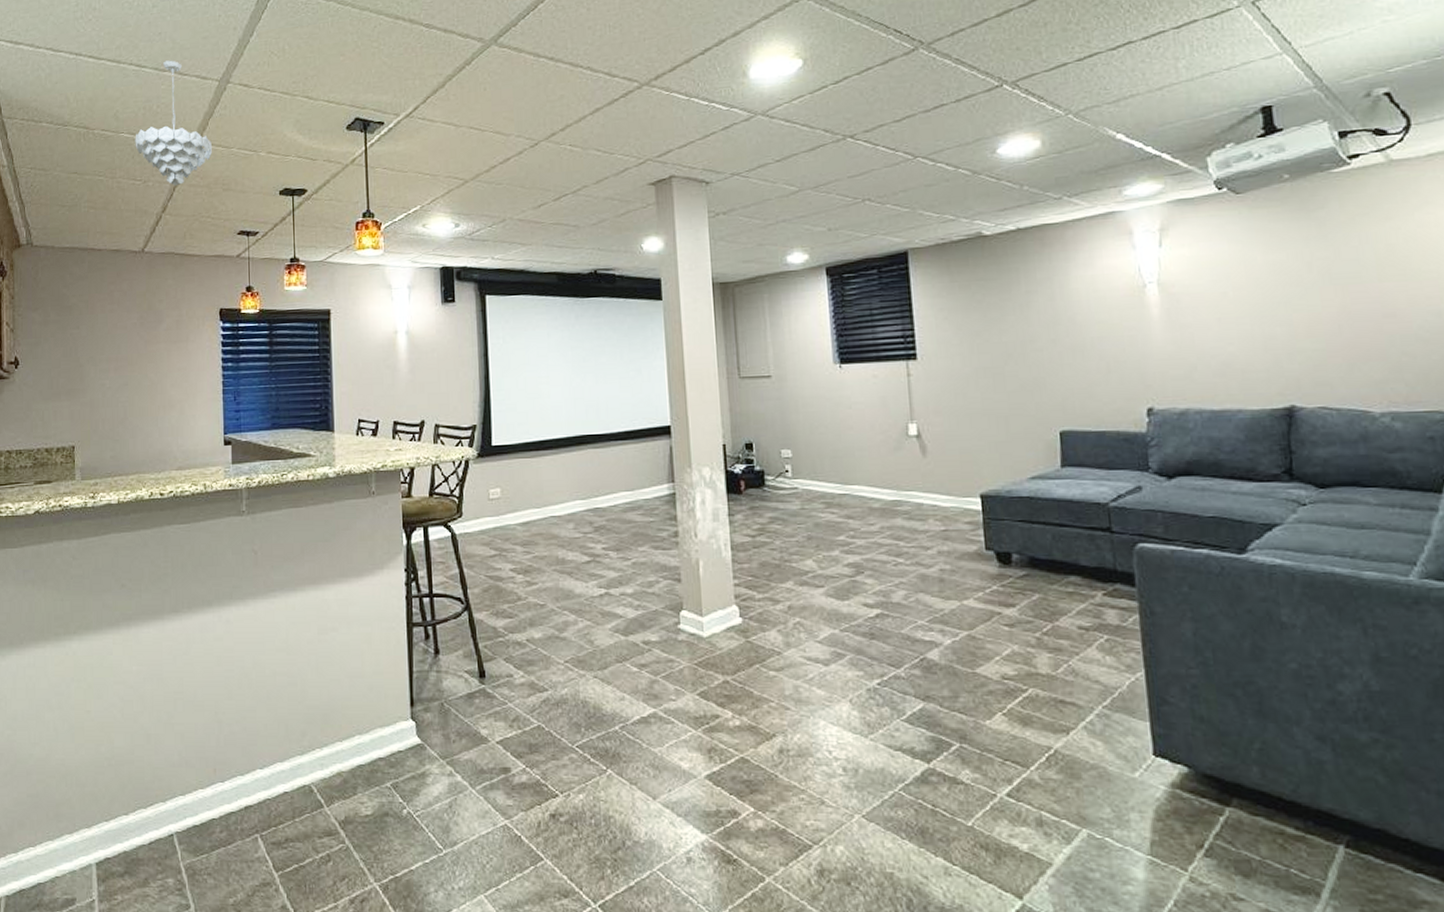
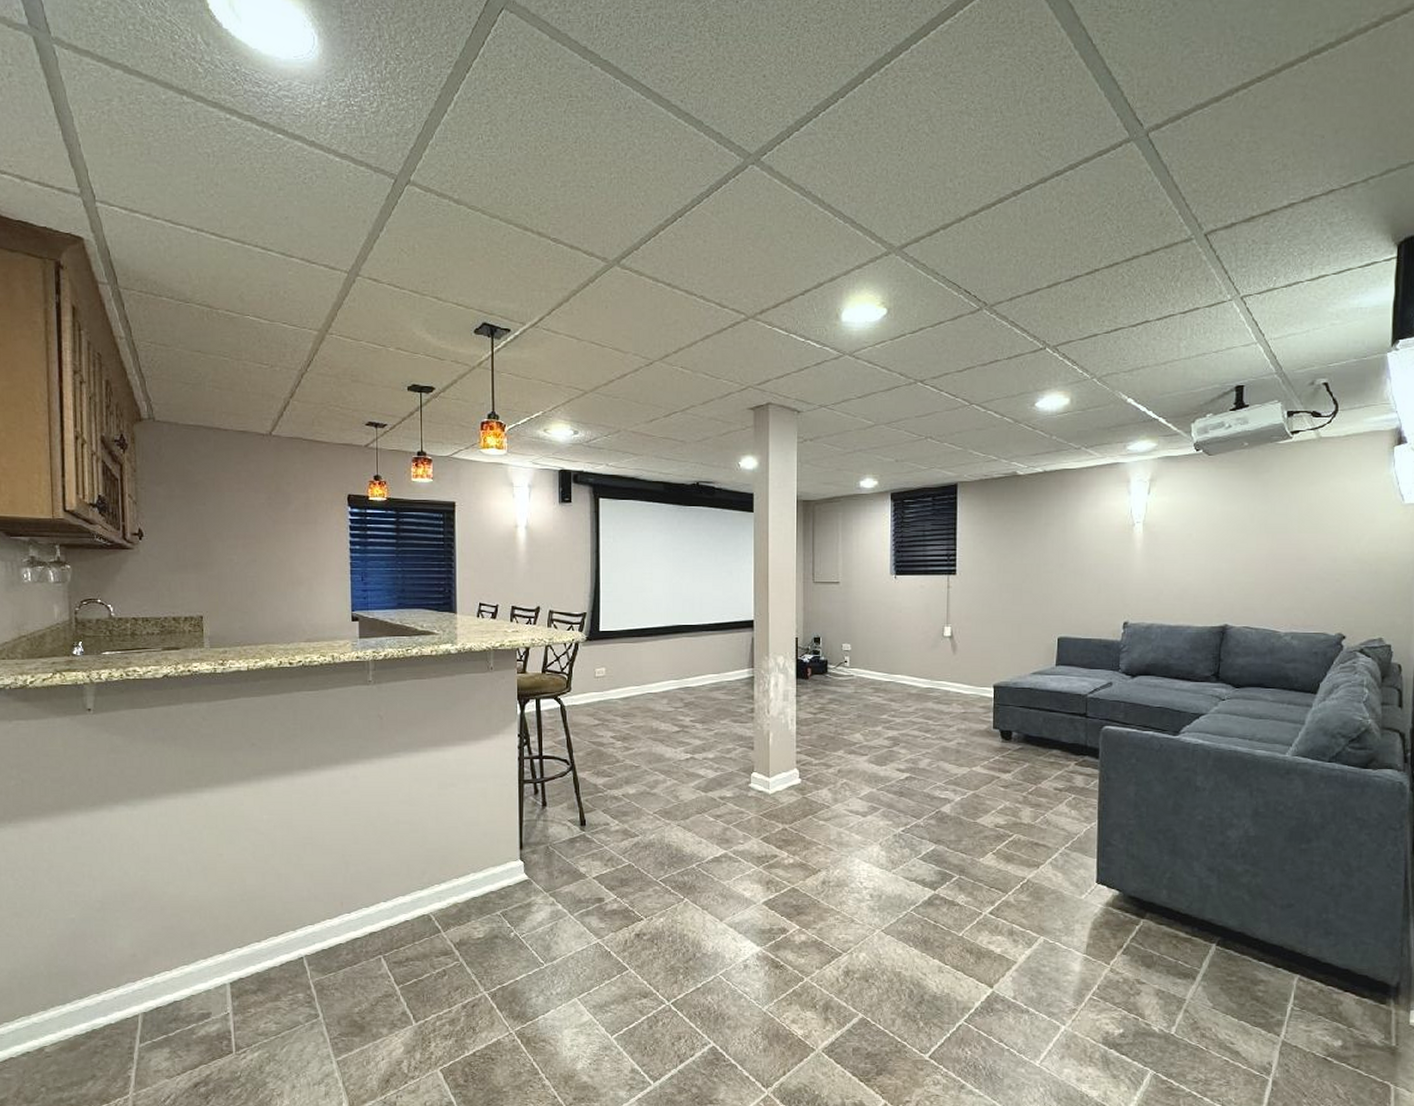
pendant light: present [135,60,213,186] -> none [261,246,342,373]

